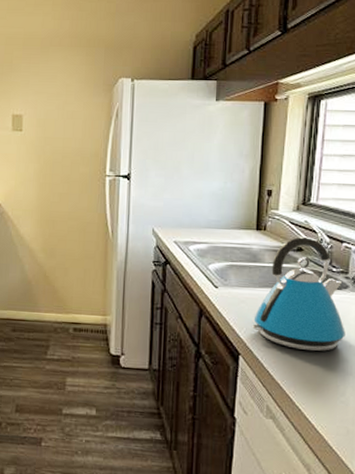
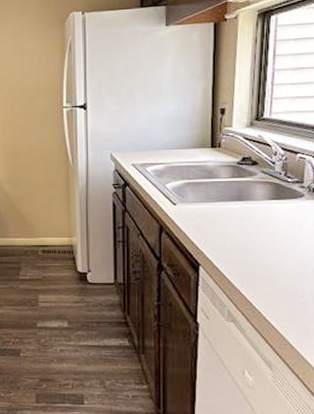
kettle: present [252,236,345,352] -> none [211,150,302,258]

